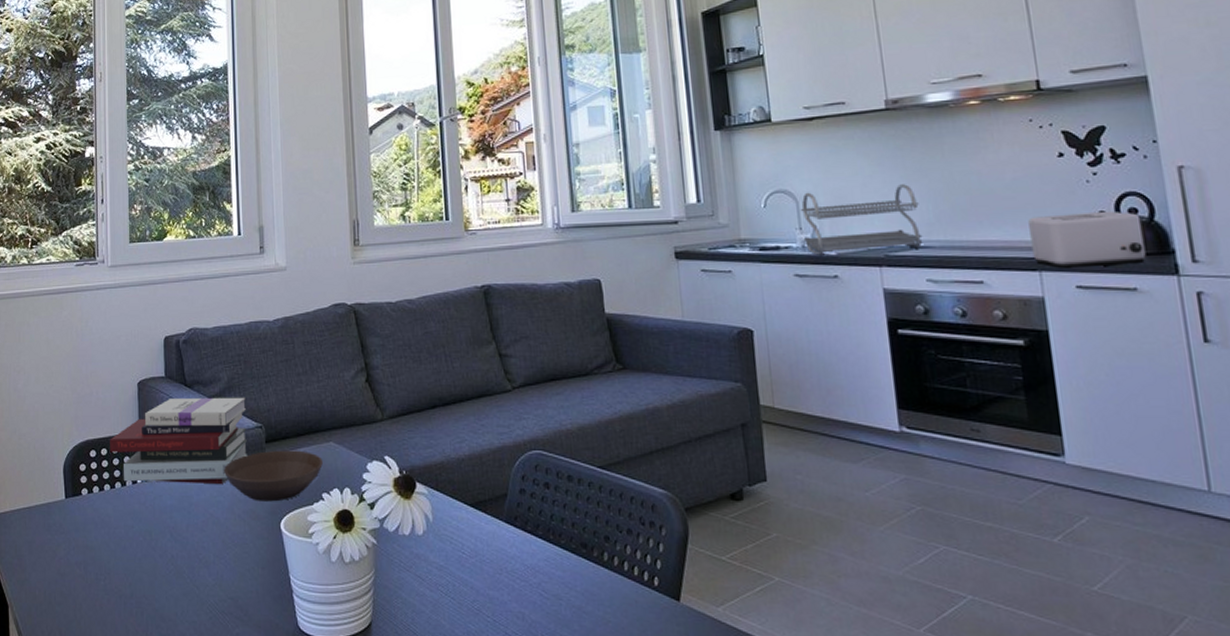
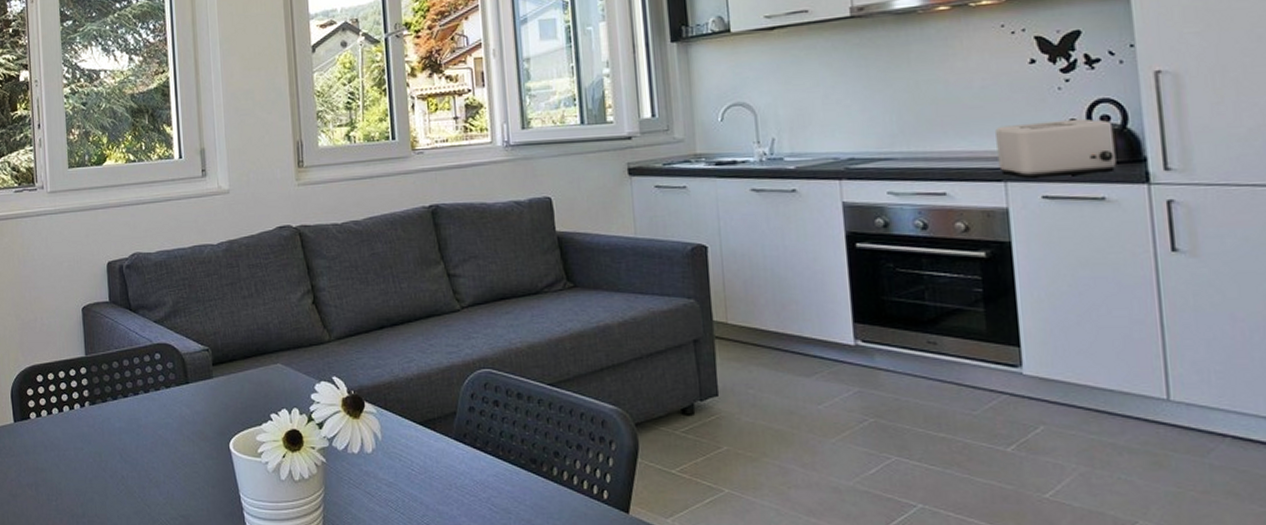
books: present [110,397,247,485] -> none [56,321,195,407]
bowl: present [223,450,323,502] -> none [171,372,271,423]
dish rack: present [800,184,923,257] -> none [758,95,885,171]

